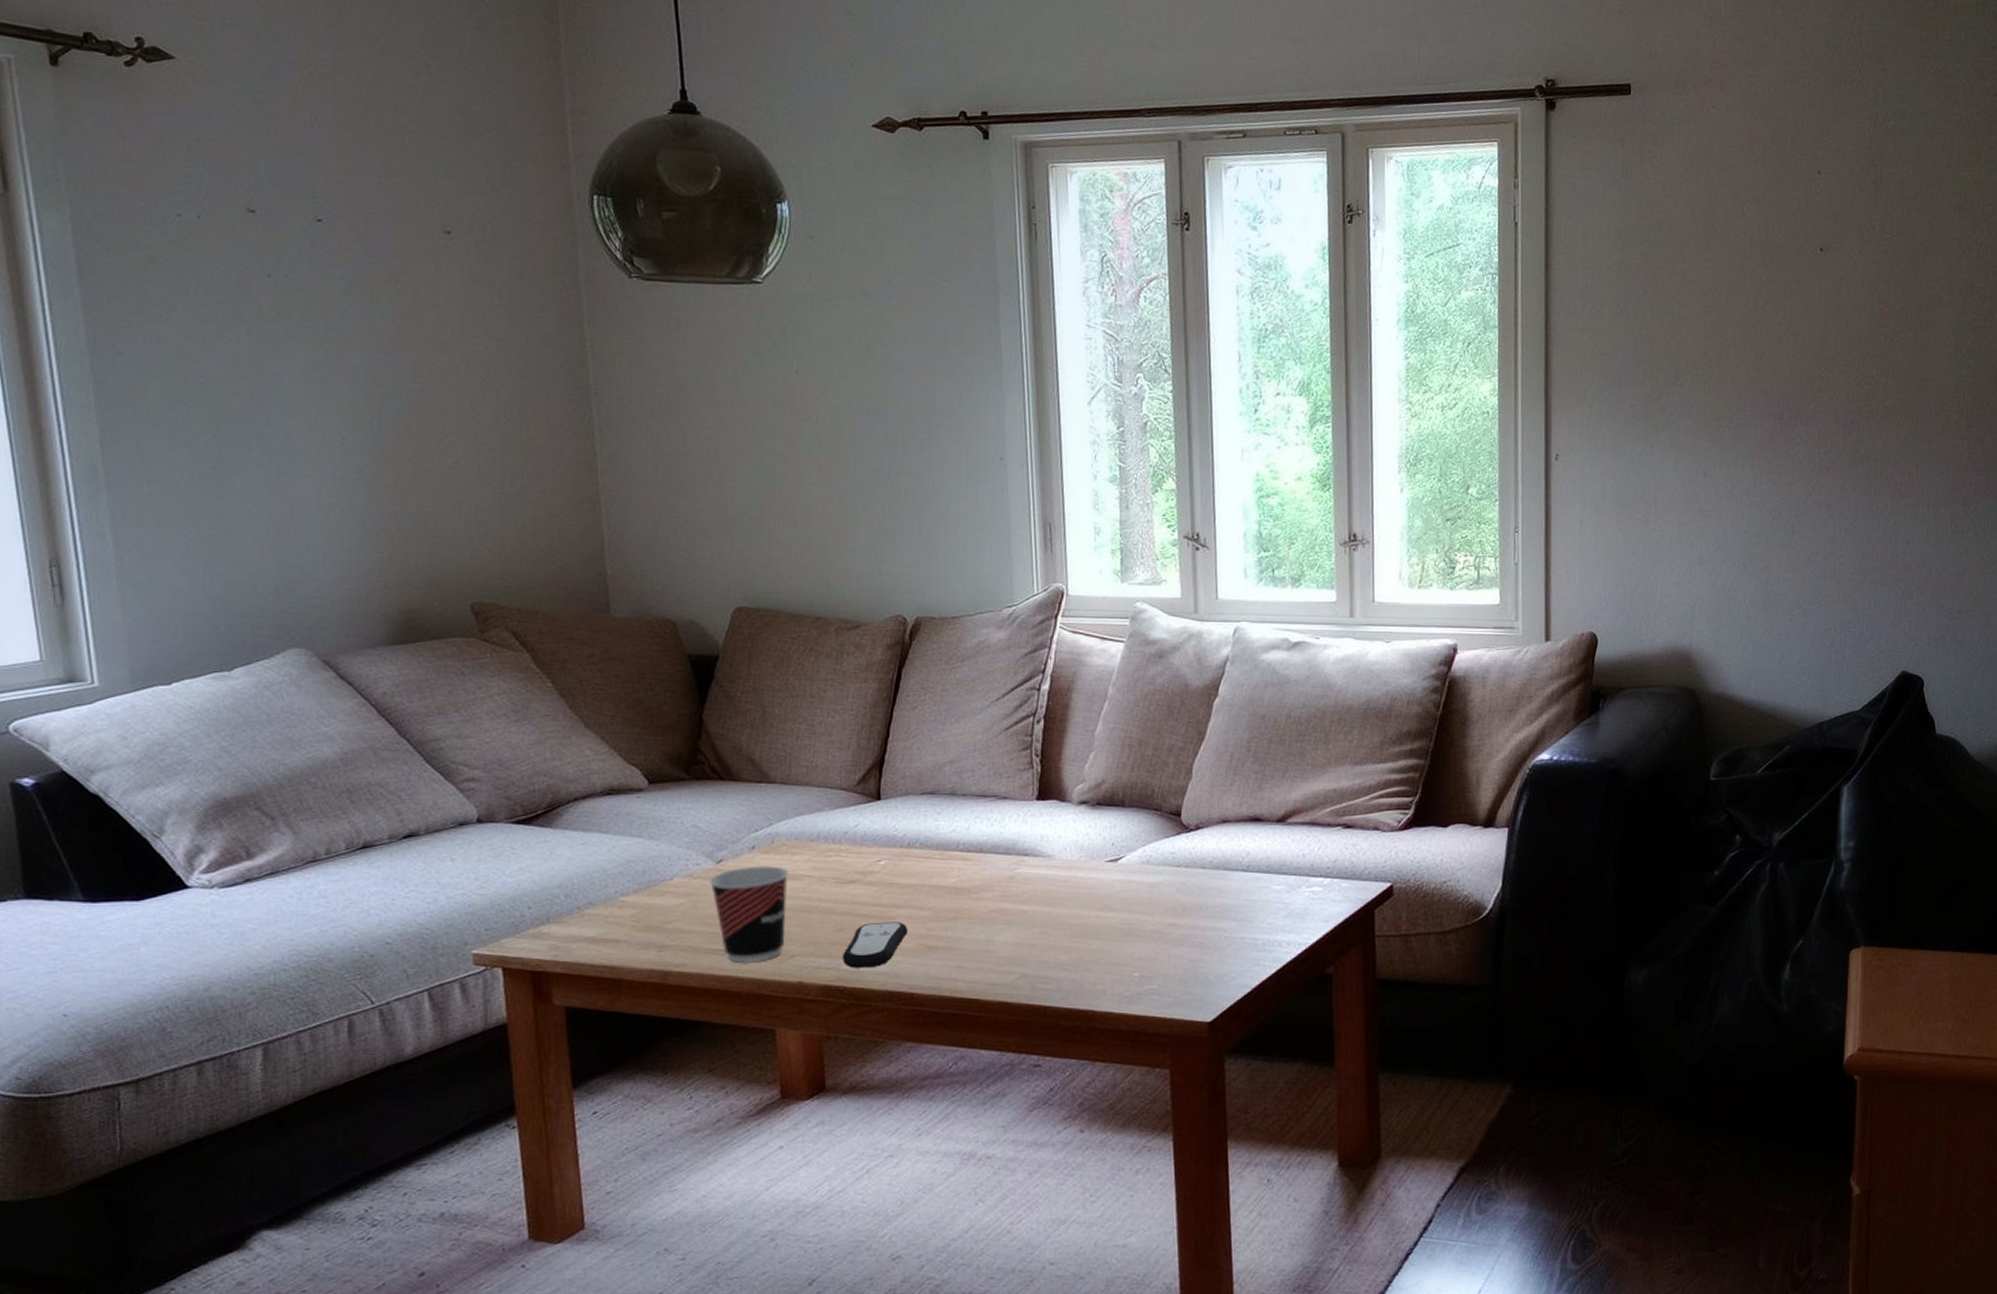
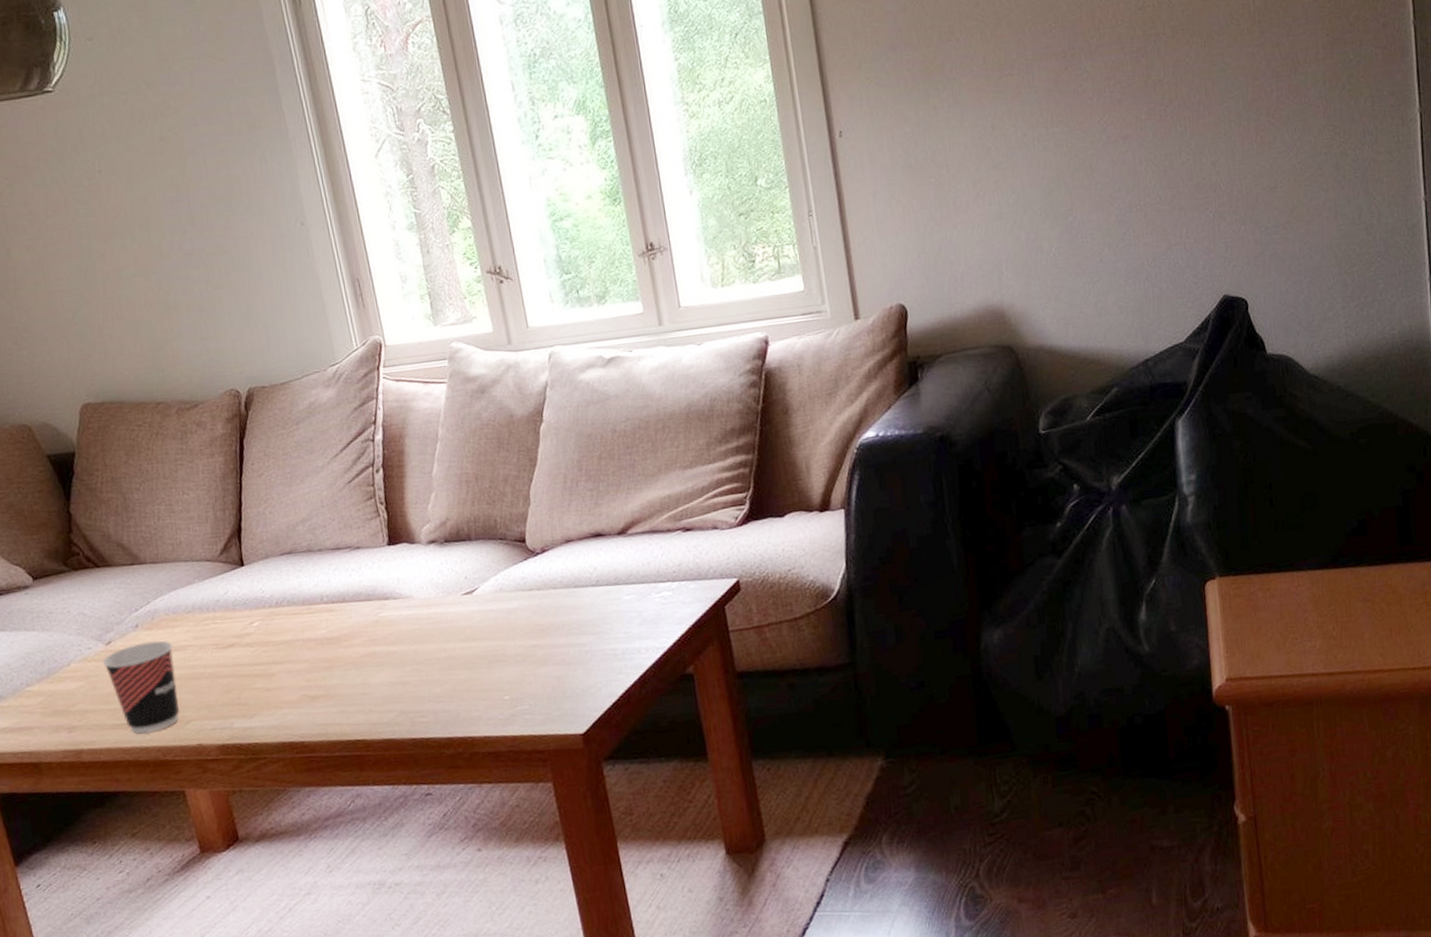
remote control: present [843,922,909,968] -> none [234,677,290,726]

